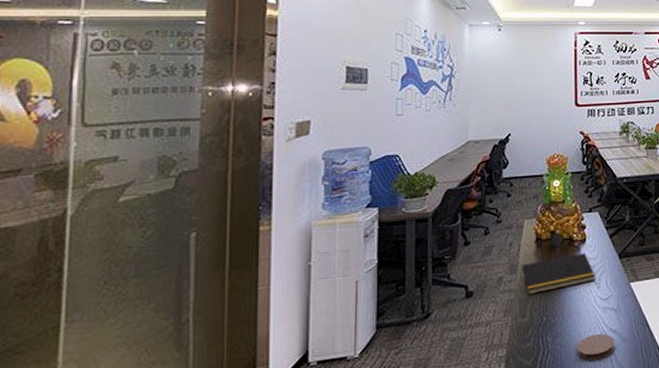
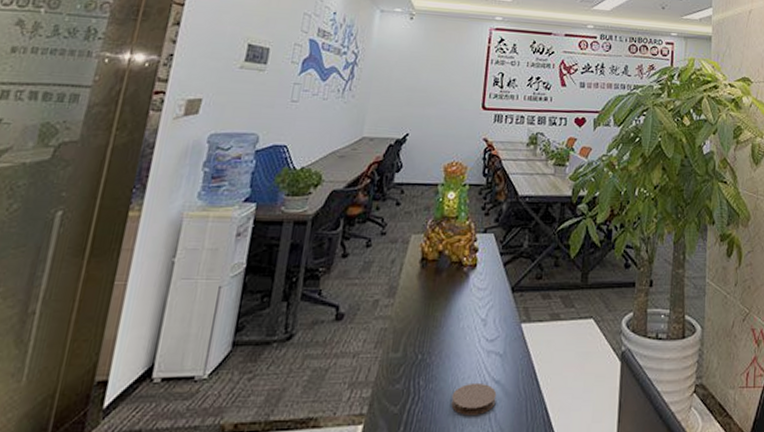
notepad: present [521,253,595,295] -> none [399,281,483,326]

